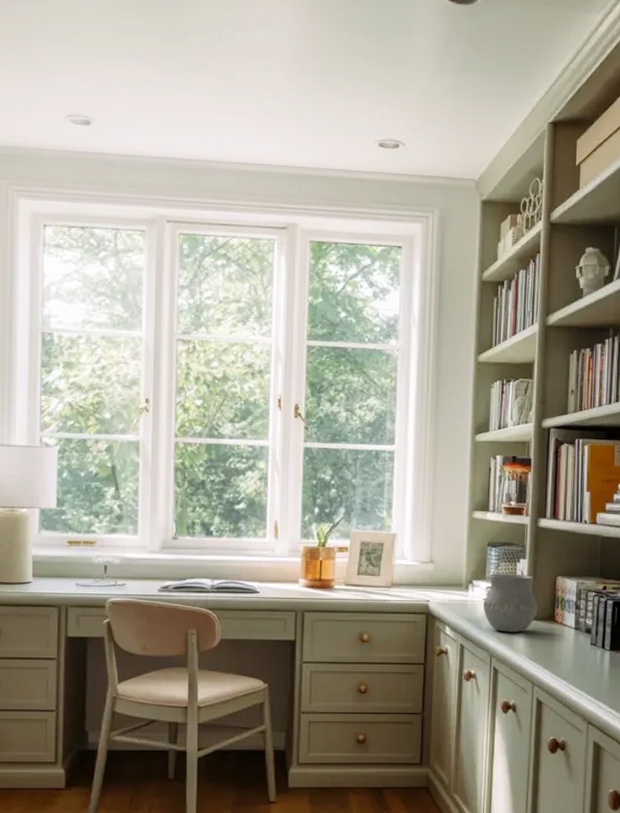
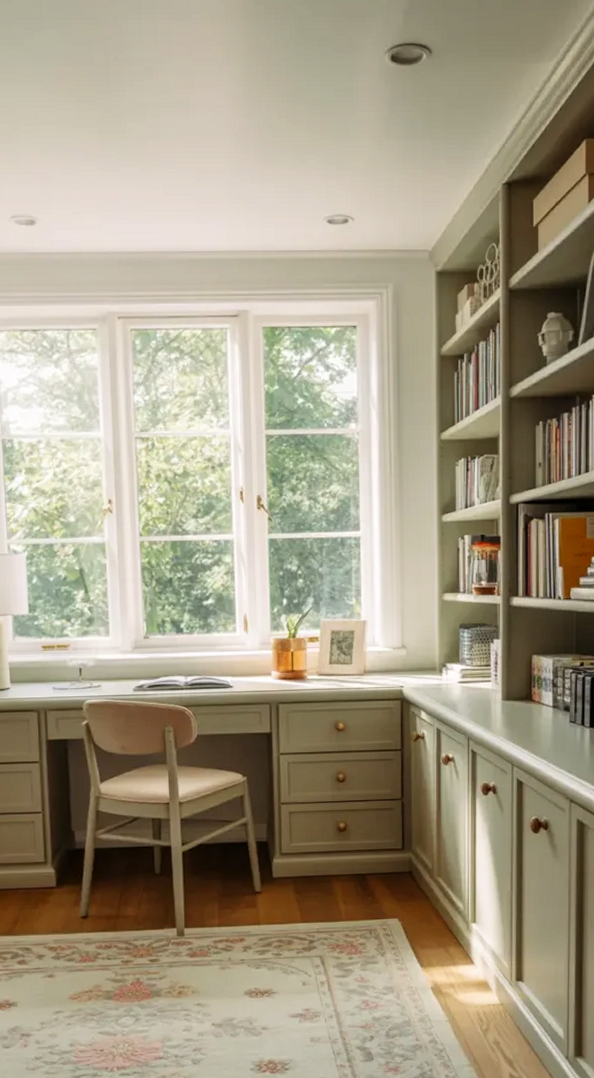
ceramic pot: present [483,573,538,633] -> none [458,654,513,714]

